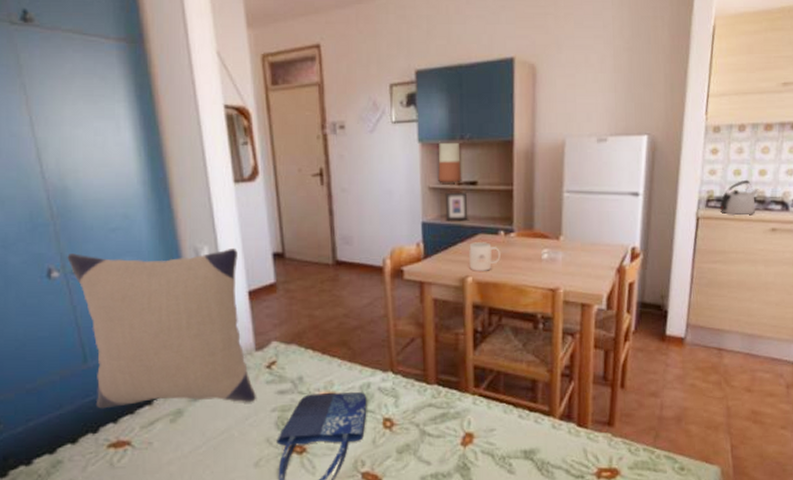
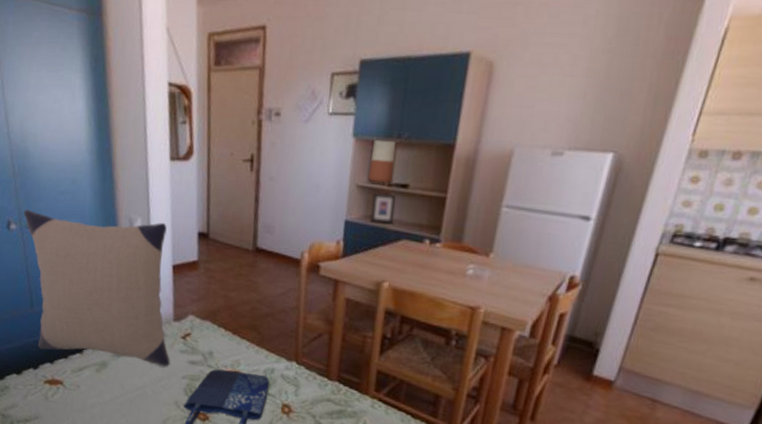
mug: present [468,242,501,271] -> none [387,247,423,279]
kettle: present [719,179,760,216] -> none [687,216,745,259]

